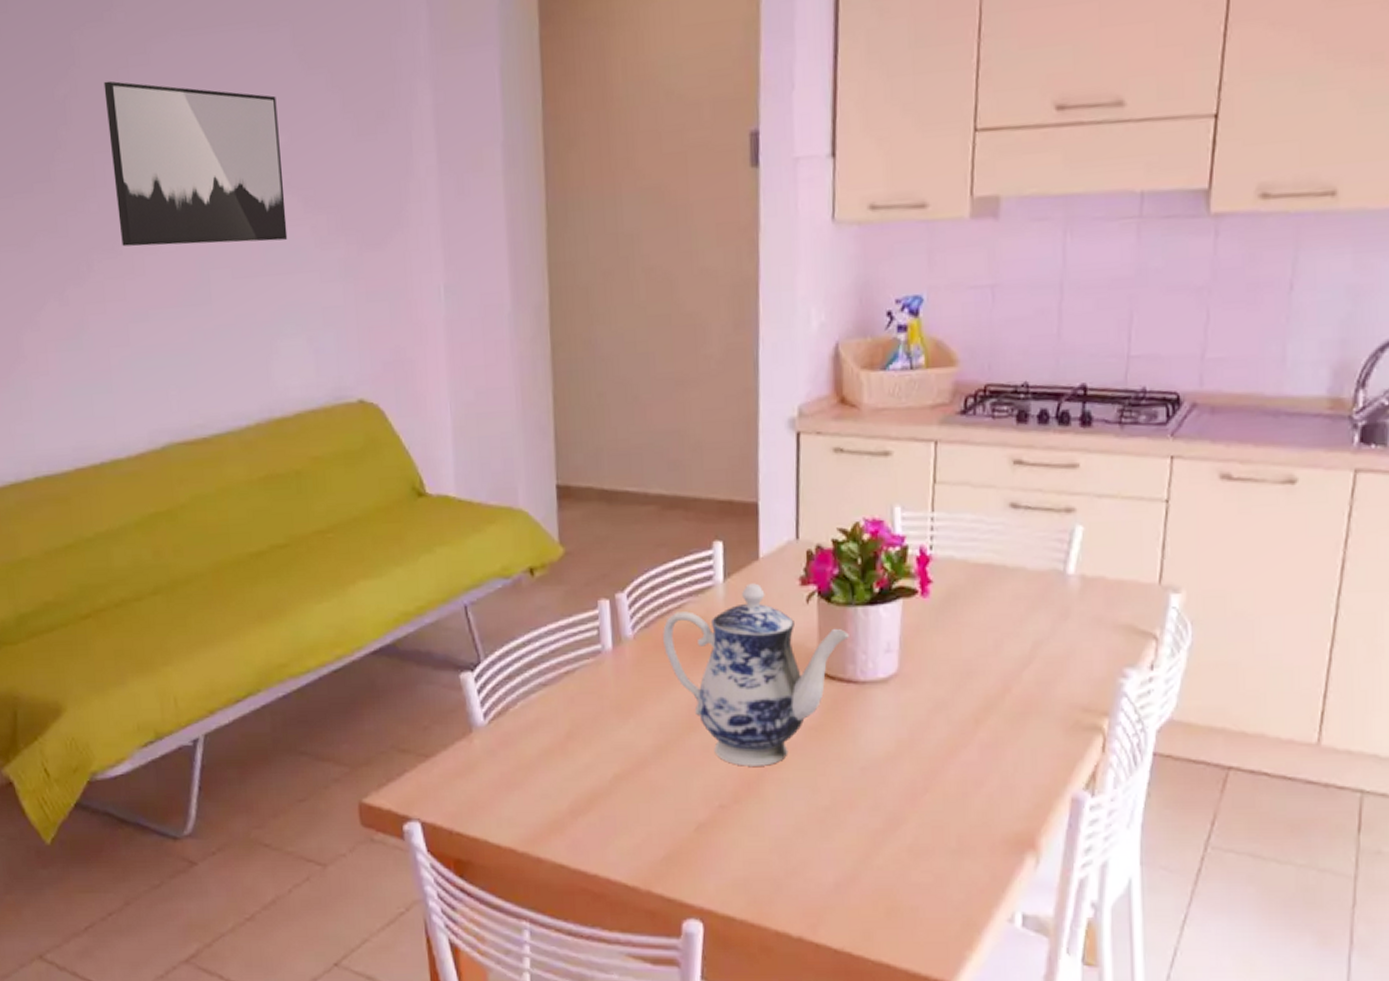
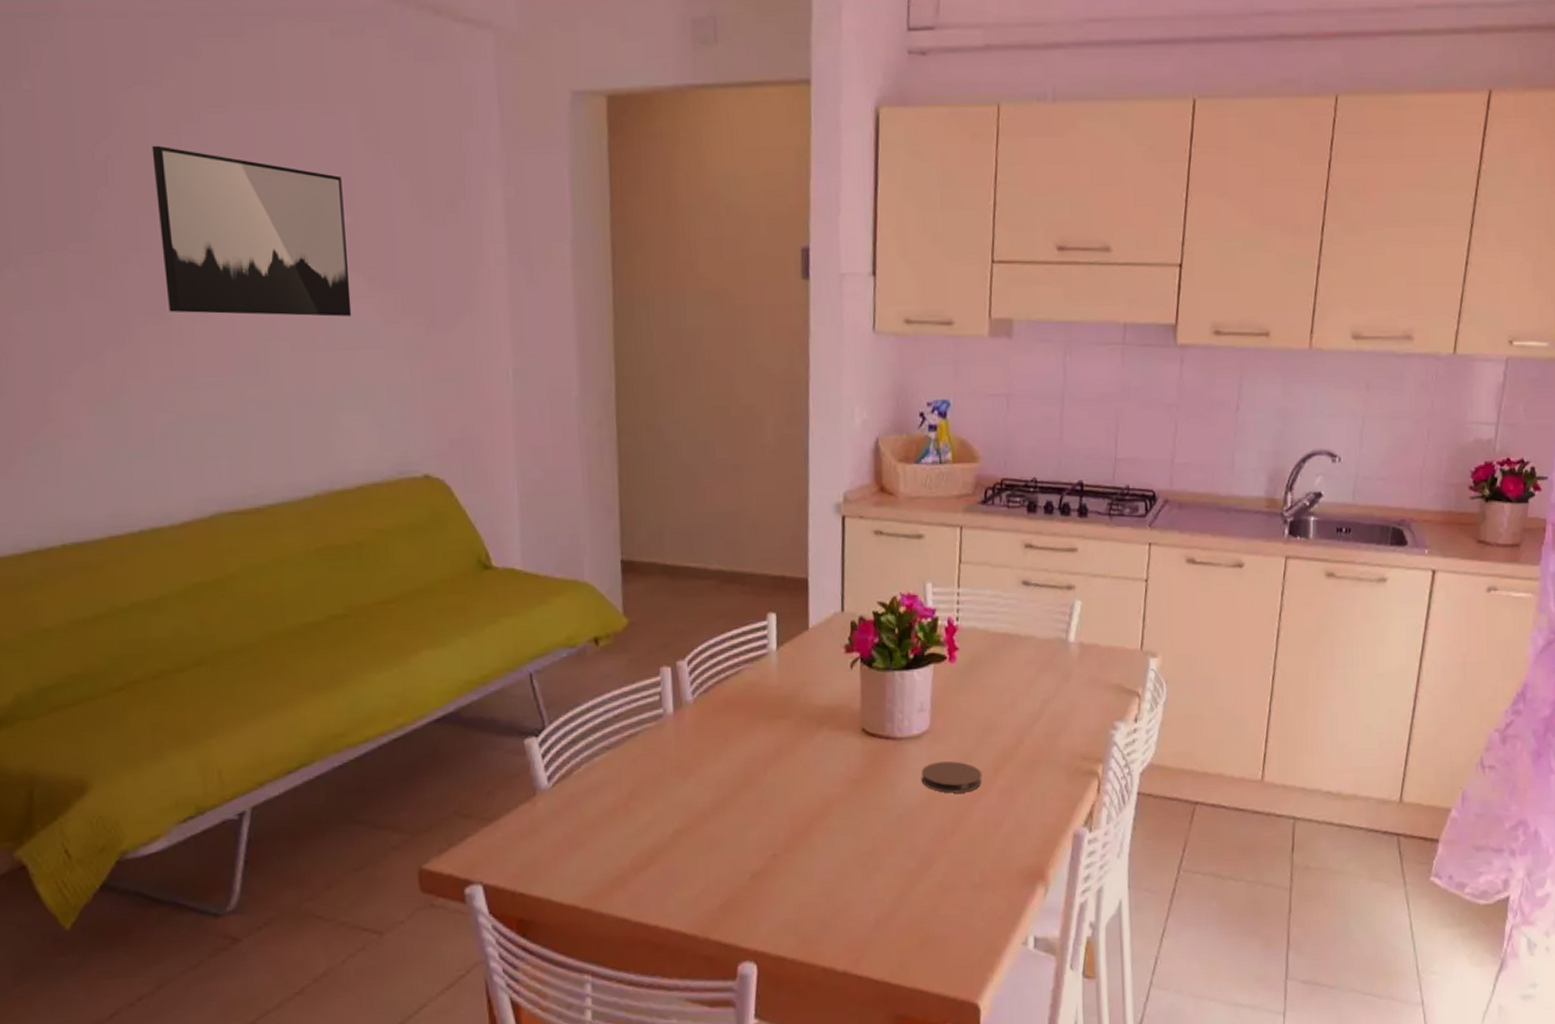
teapot: present [662,583,849,766] -> none [720,651,888,818]
coaster: none [888,709,960,746] -> present [921,761,982,794]

